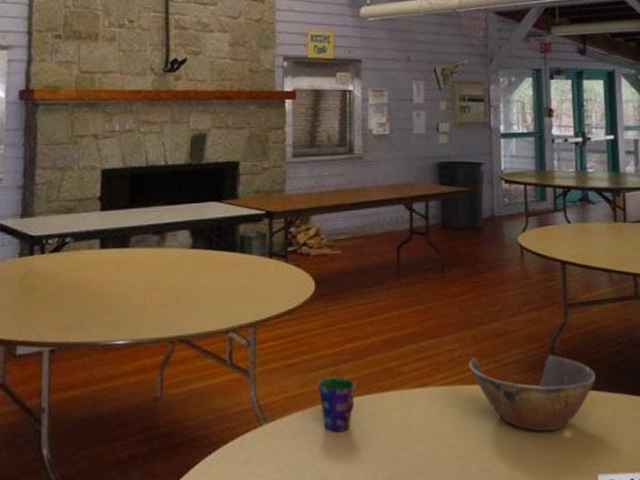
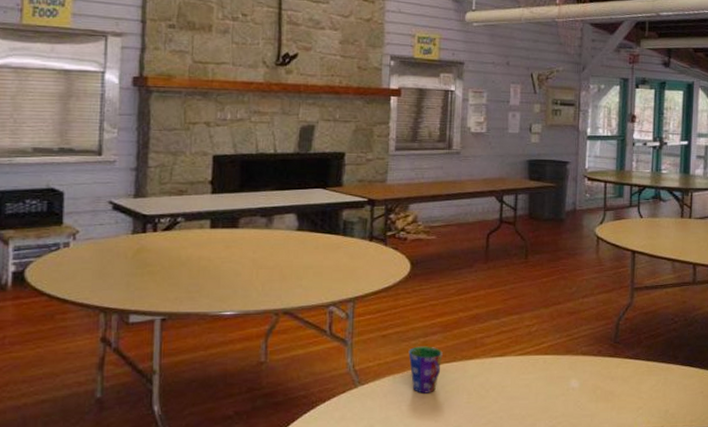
bowl: present [469,355,597,432] -> none [544,331,654,395]

